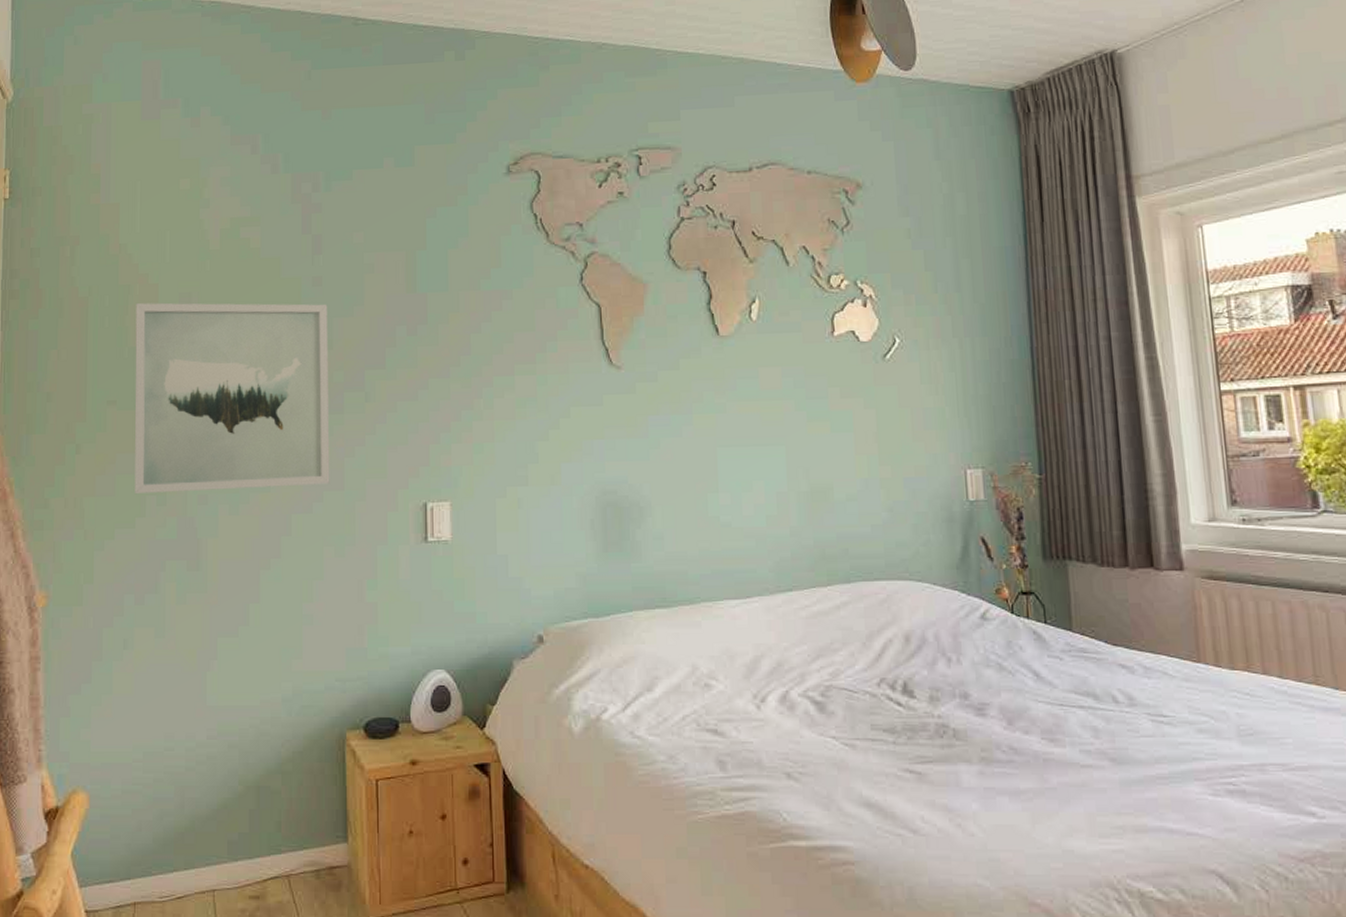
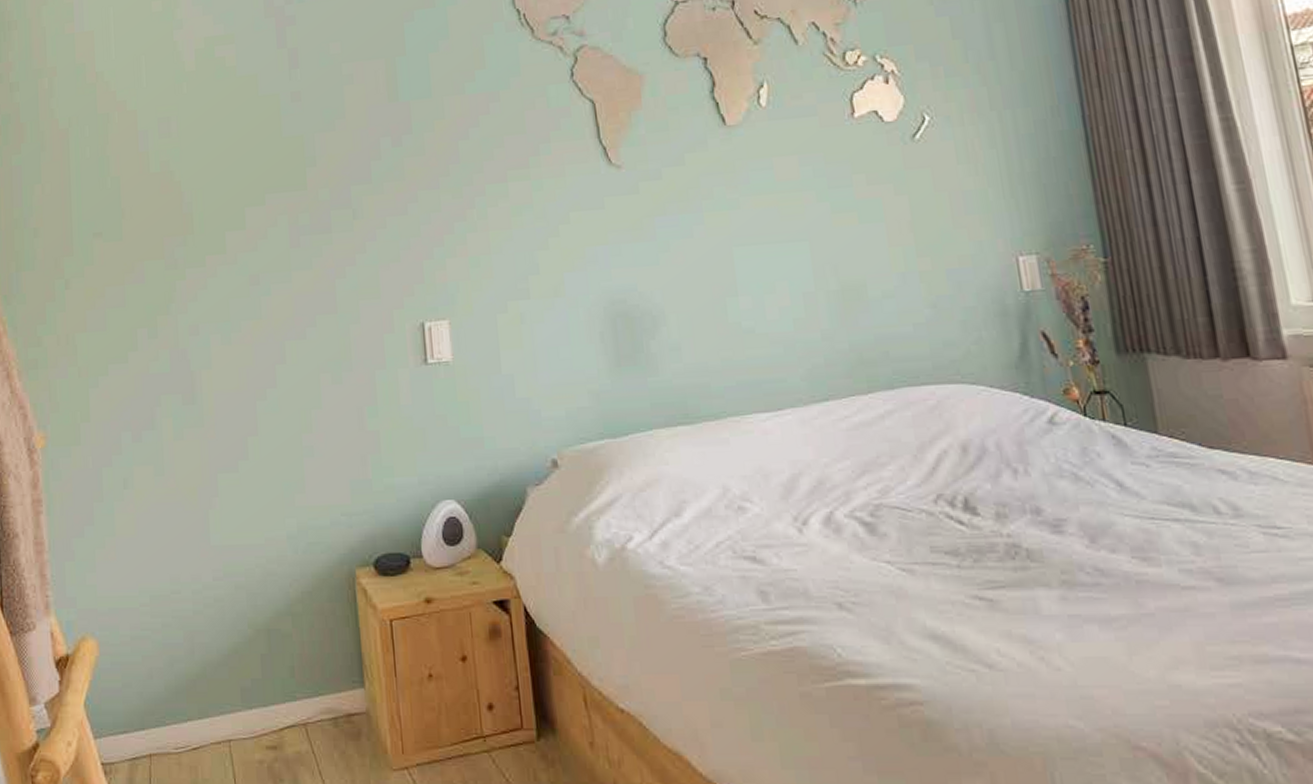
wall art: present [134,302,330,495] -> none [116,119,322,328]

